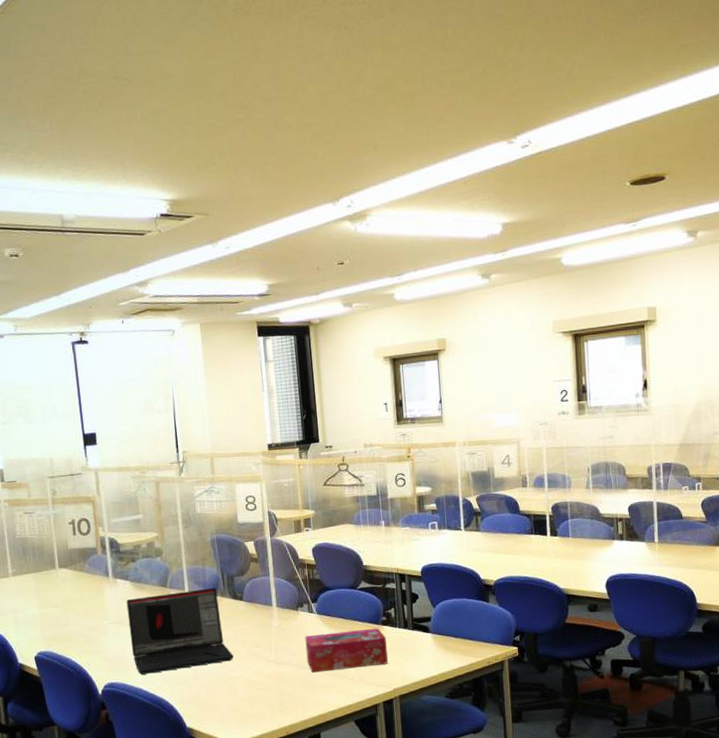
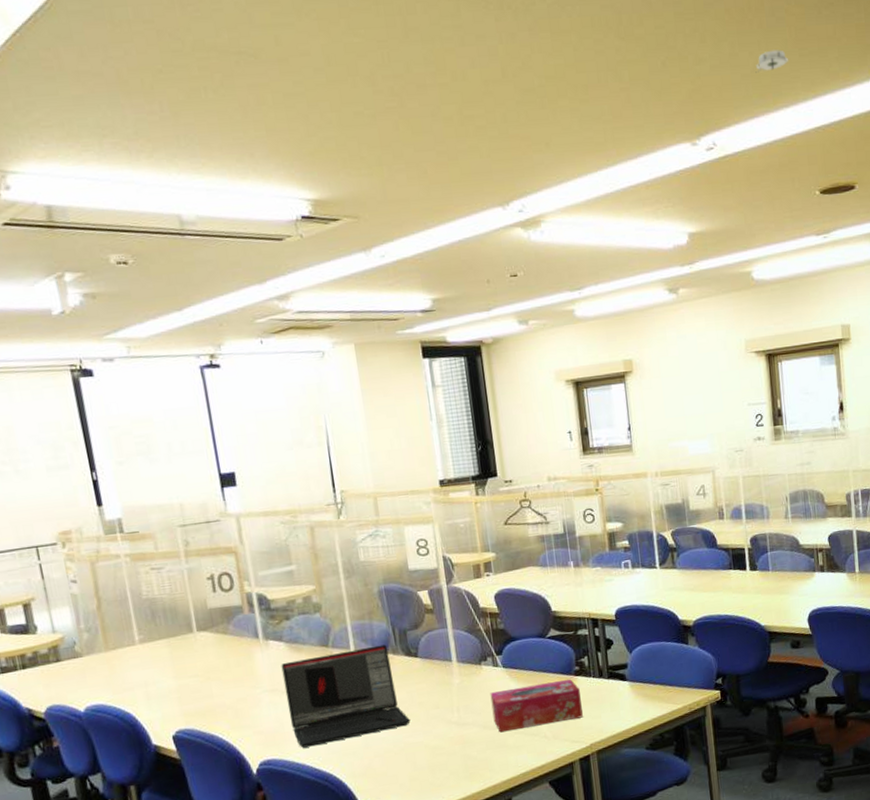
smoke detector: none [571,53,604,76] -> present [755,49,789,73]

